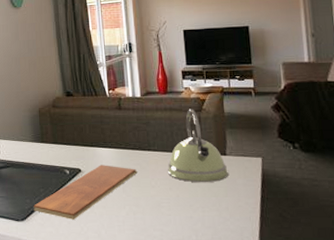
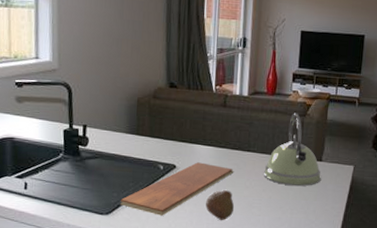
fruit: none [114,190,144,223] -> present [206,189,235,221]

